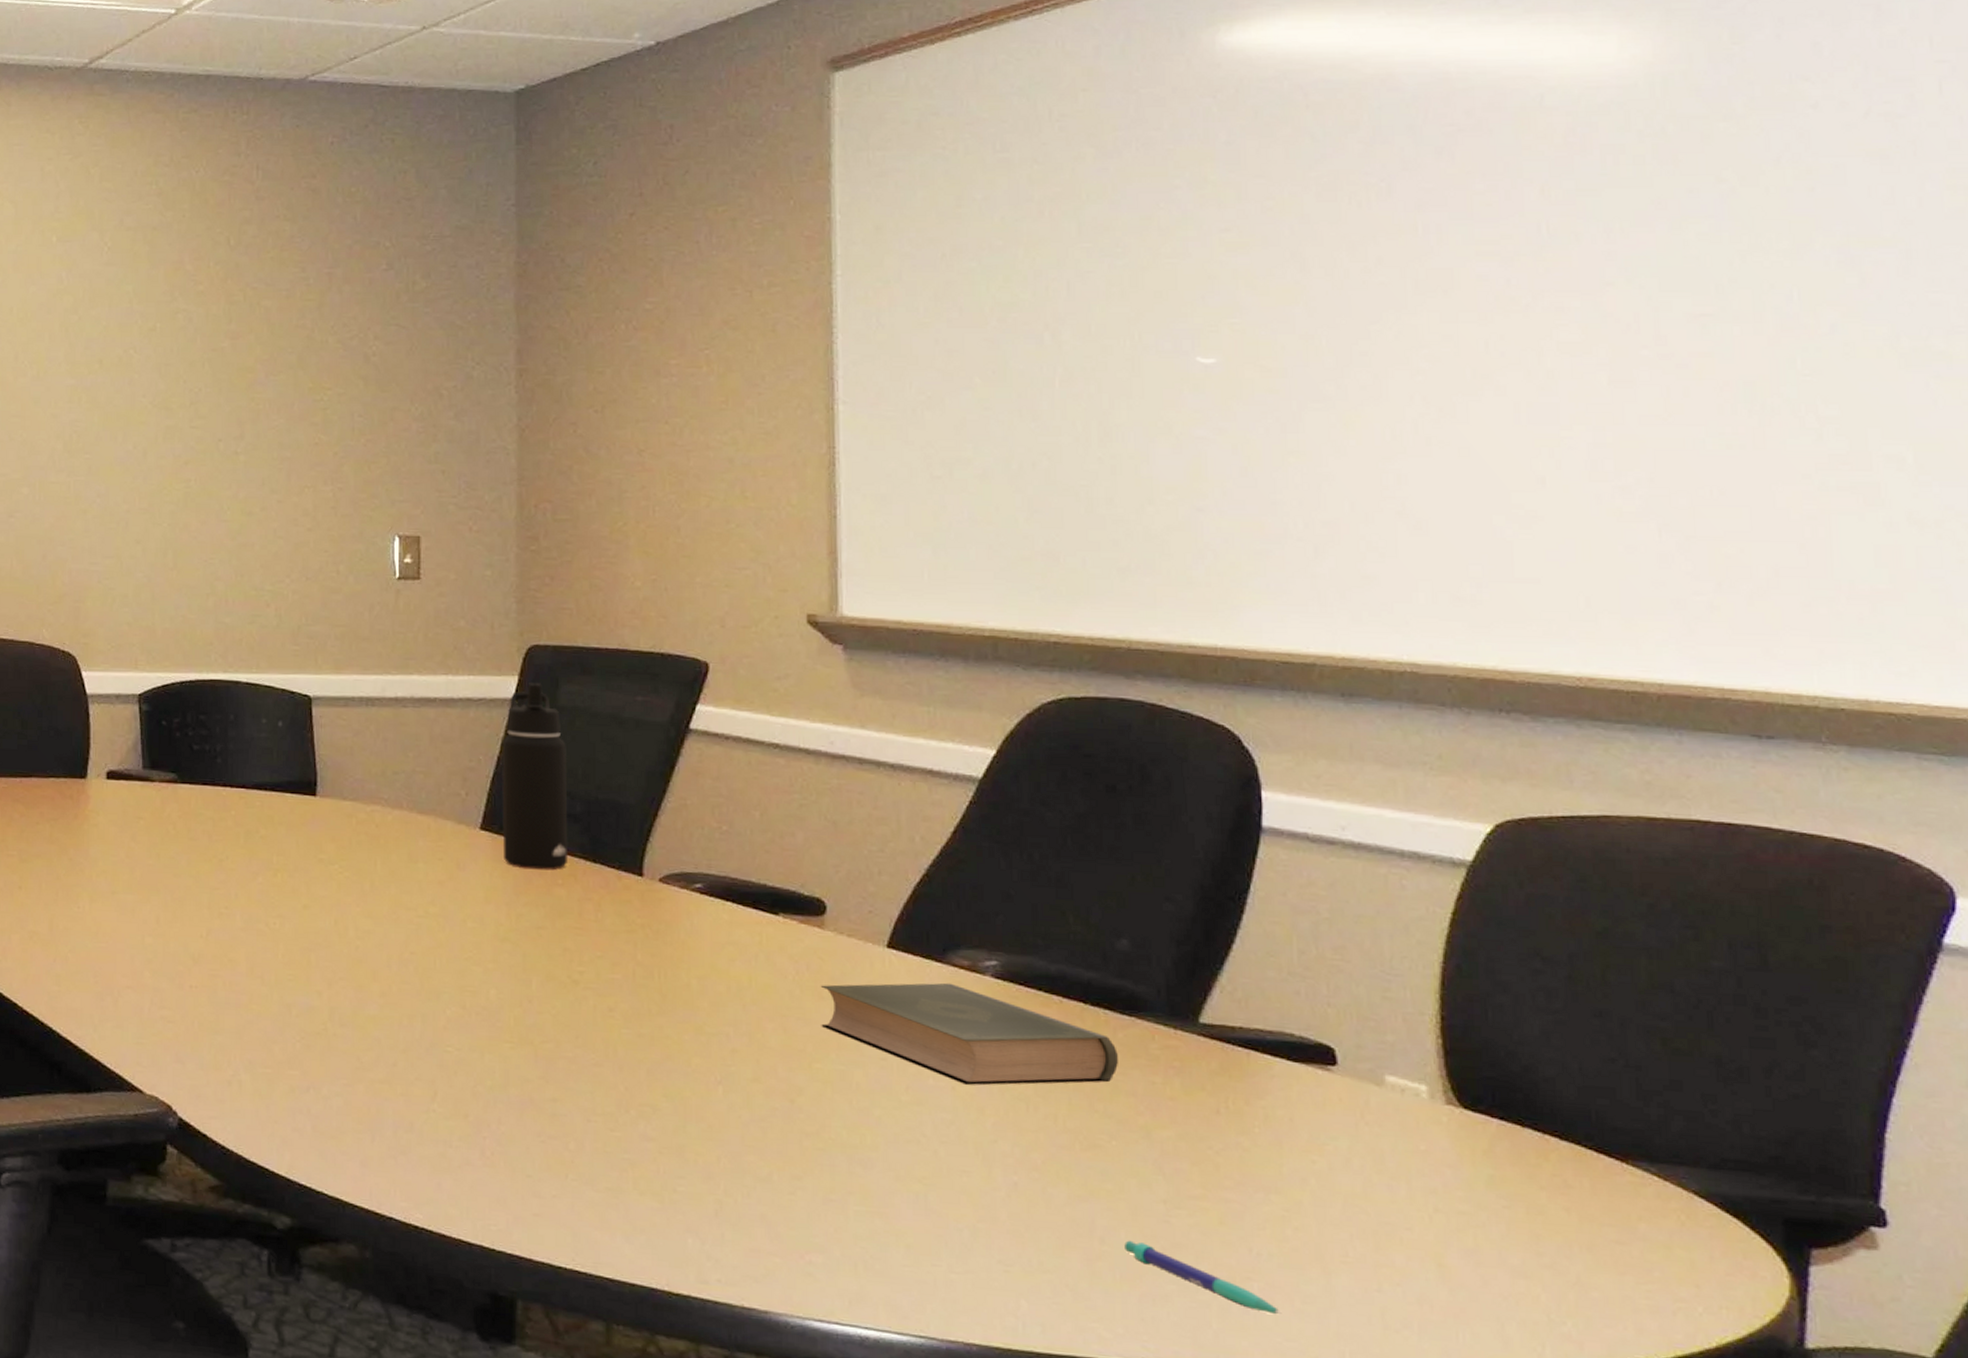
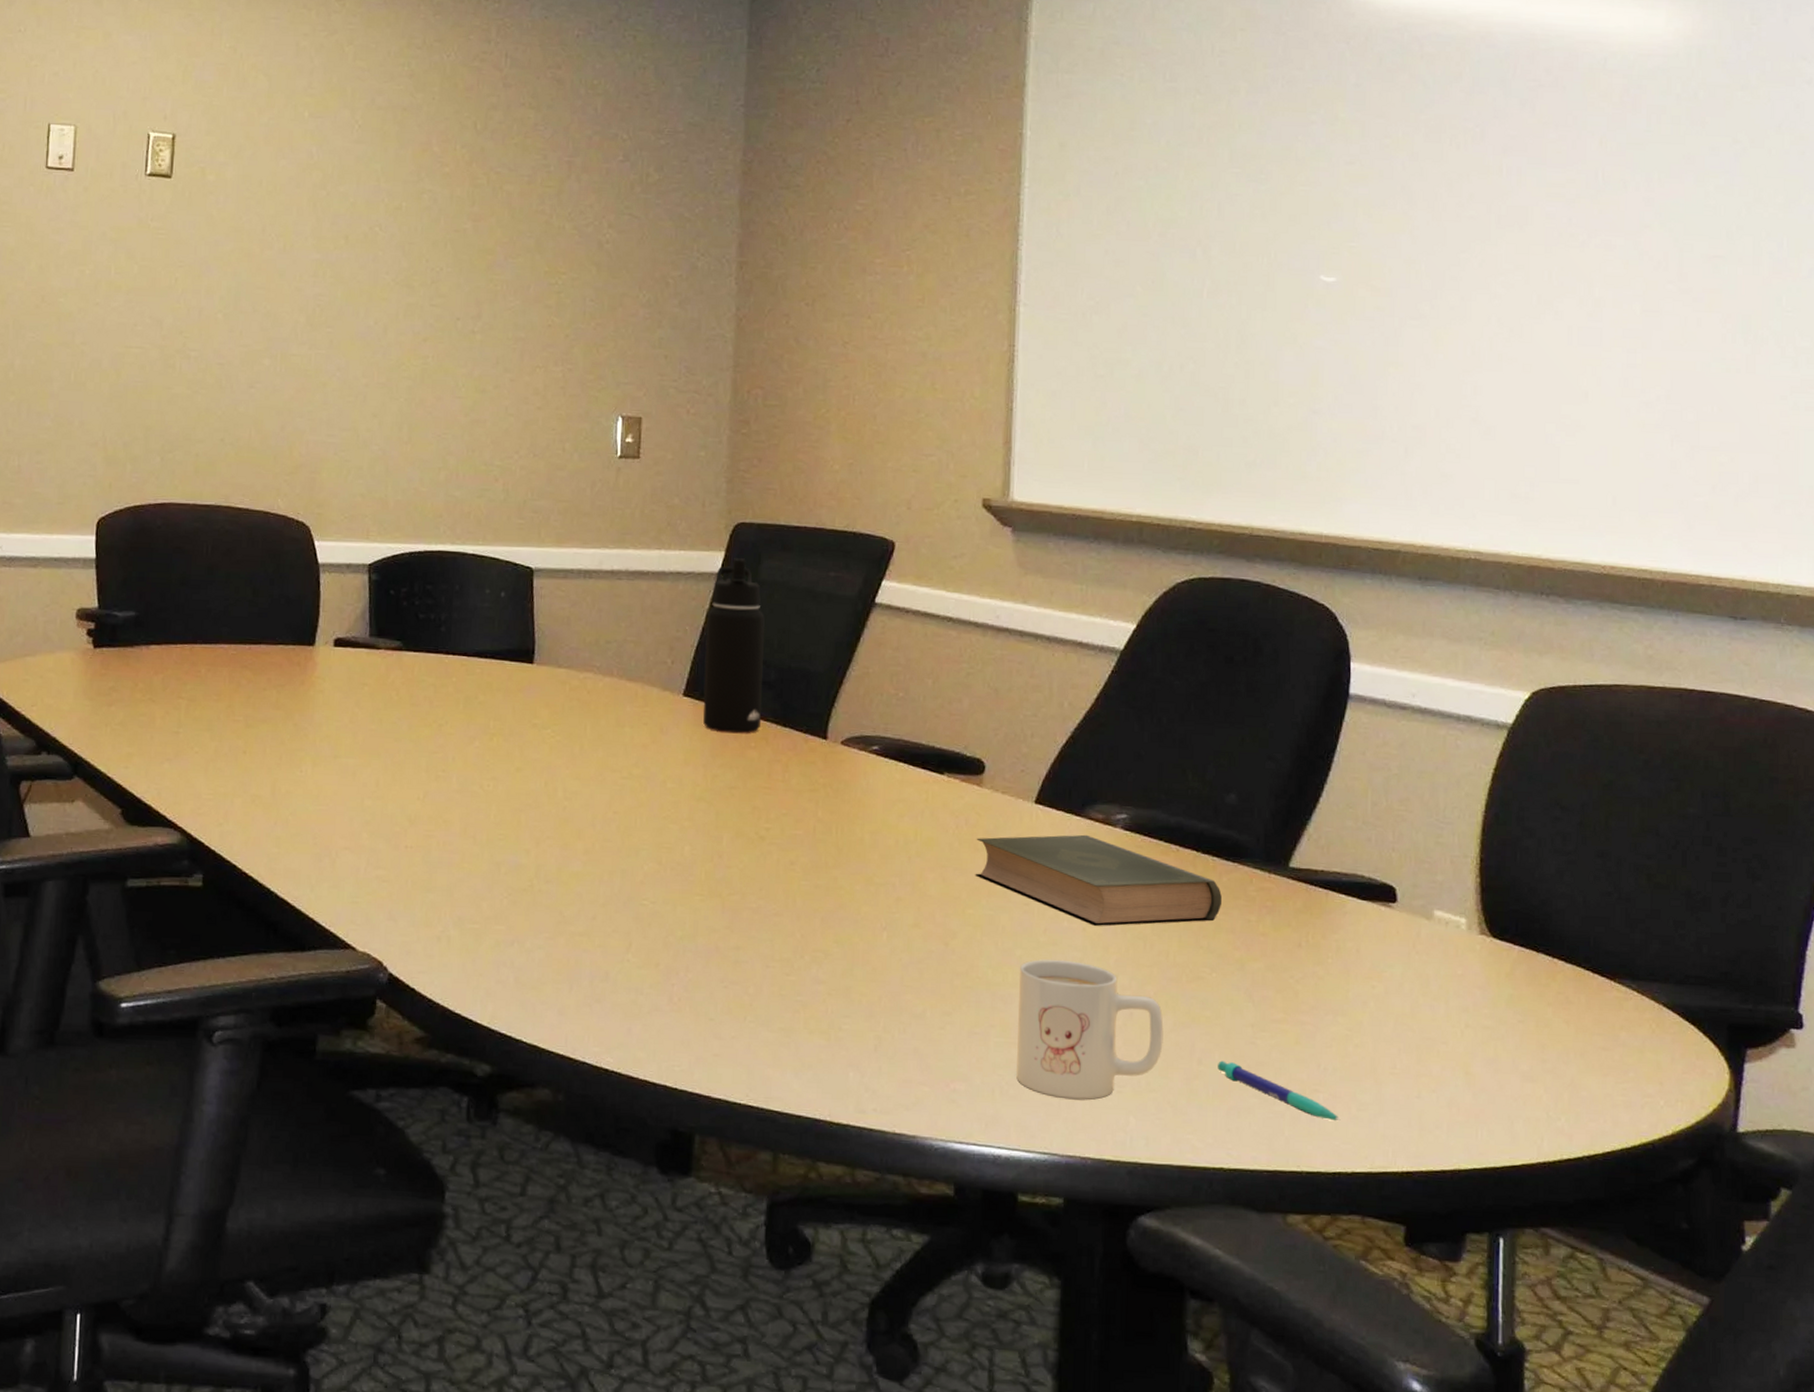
mug: none [878,1120,1056,1280] -> present [1016,959,1164,1100]

